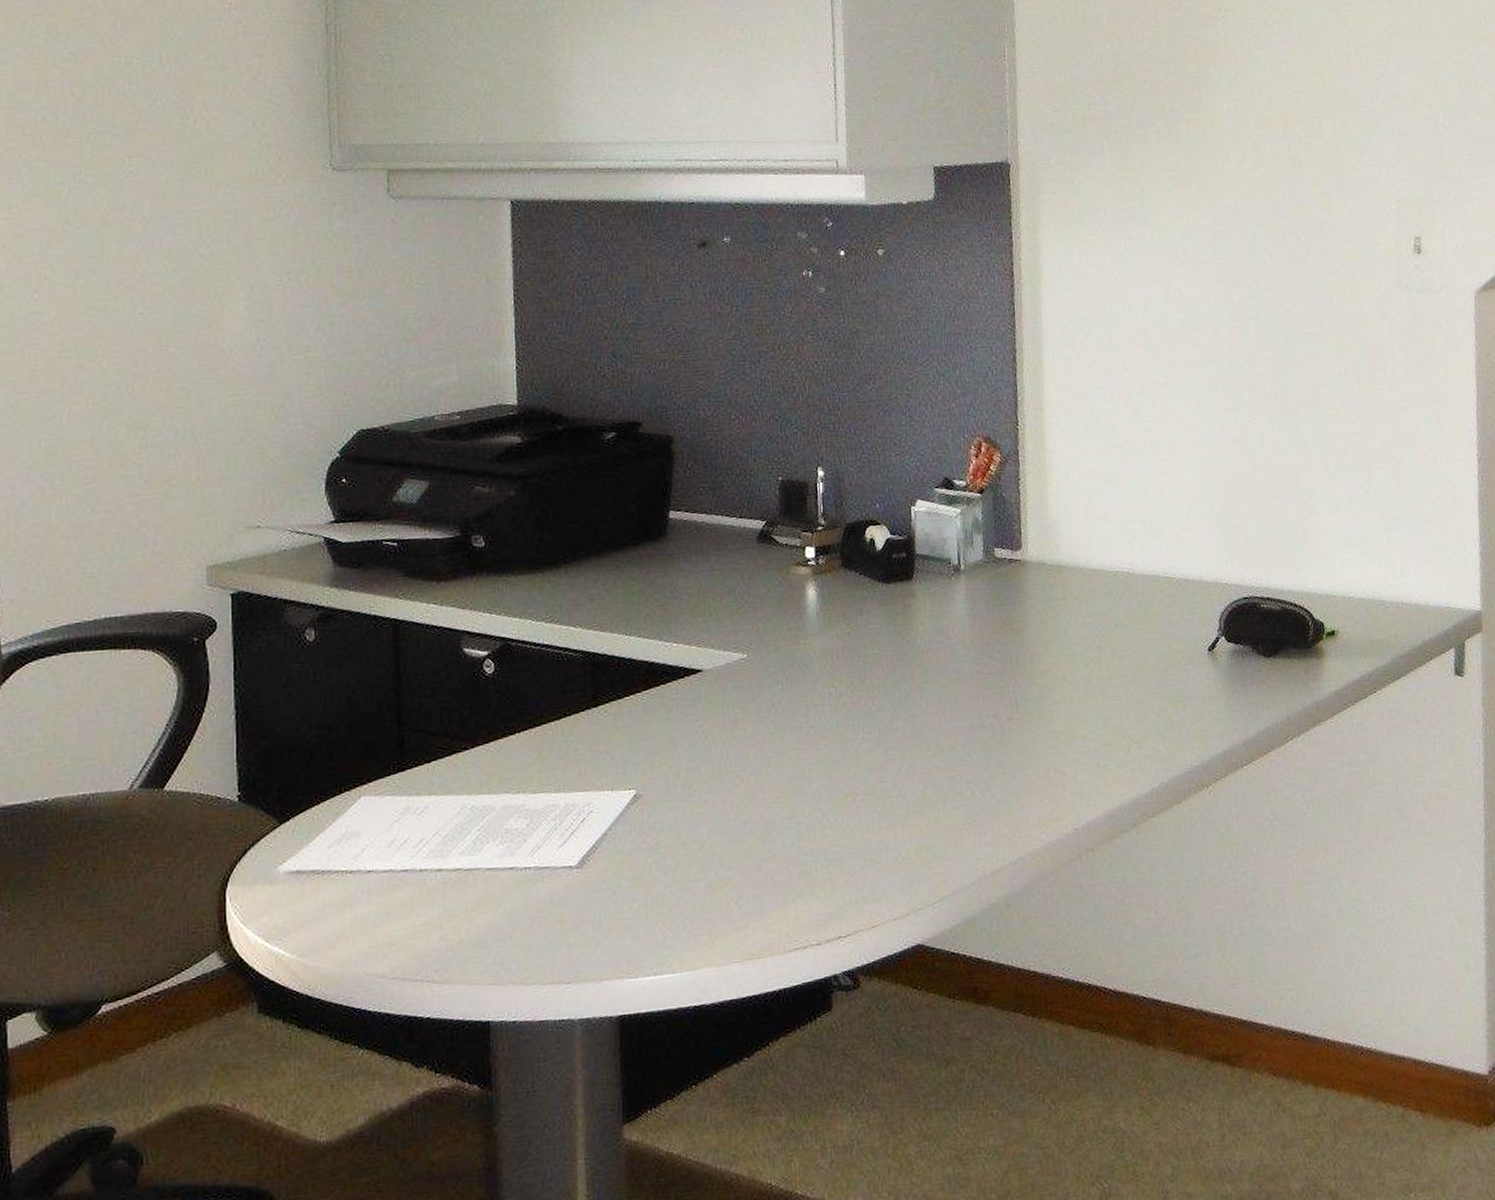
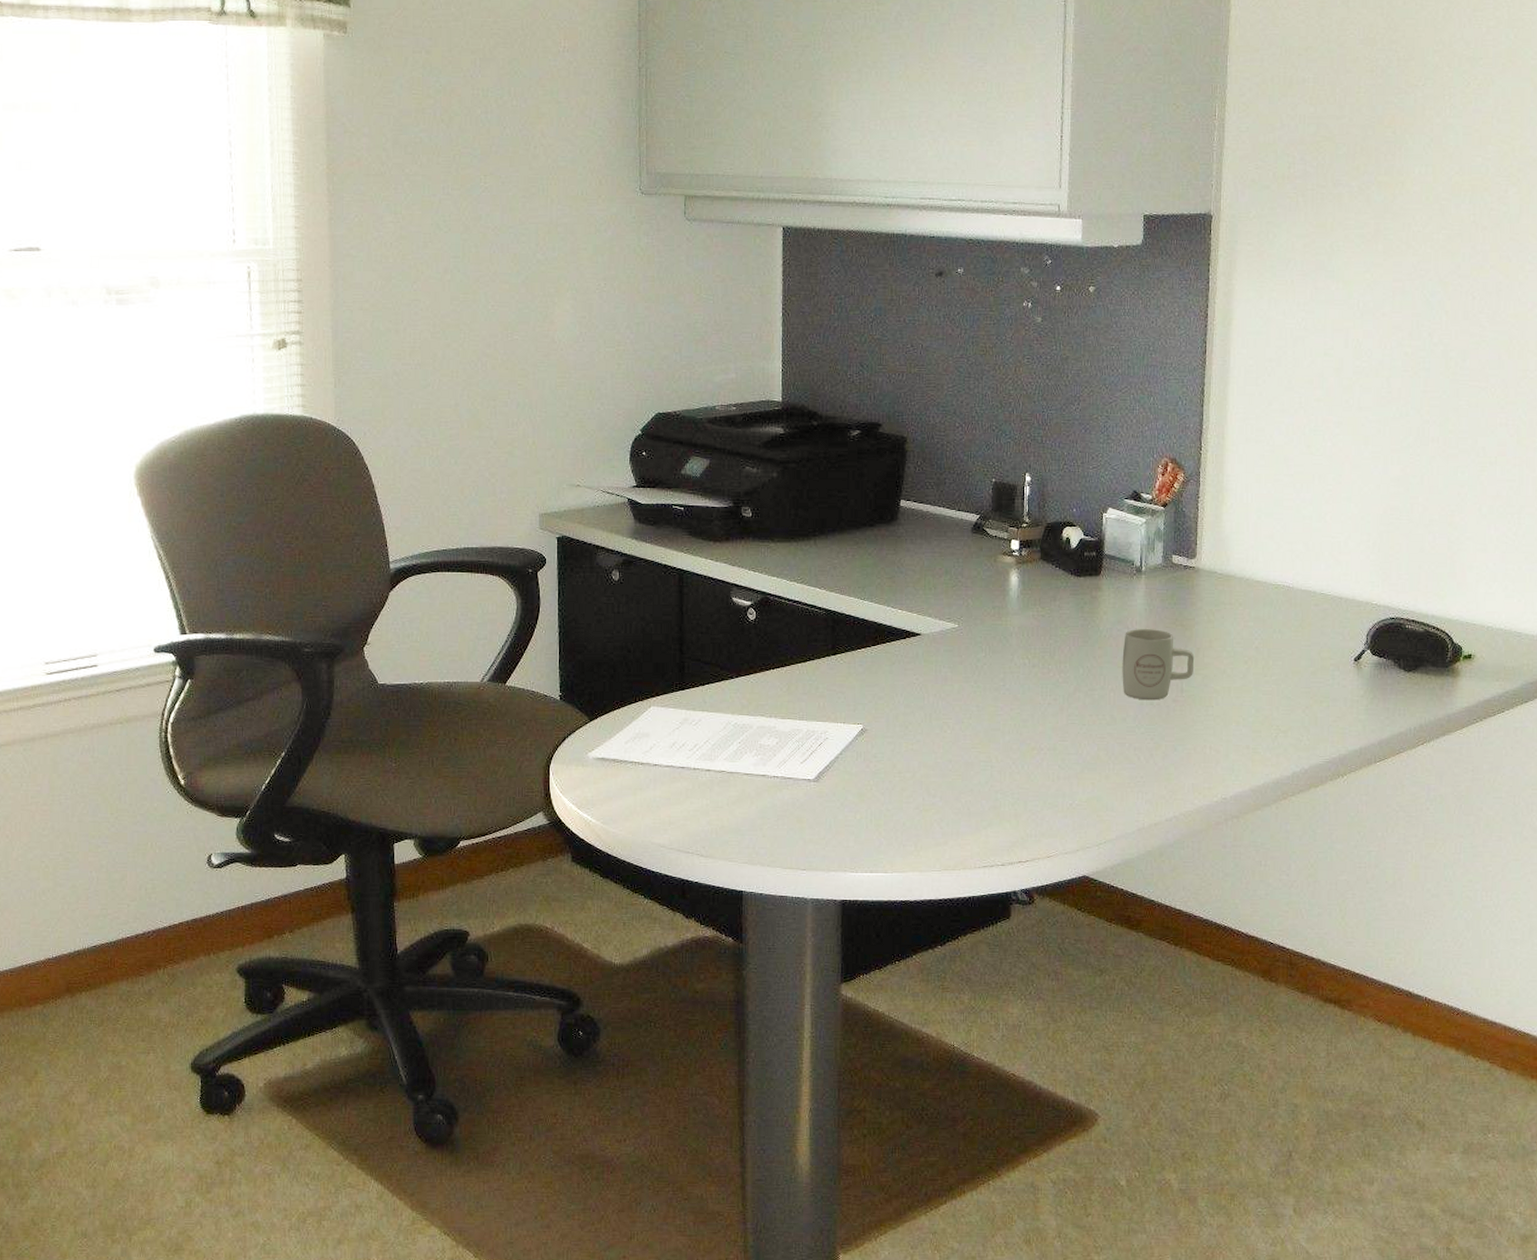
mug: none [945,636,1029,723] -> present [1122,629,1195,701]

